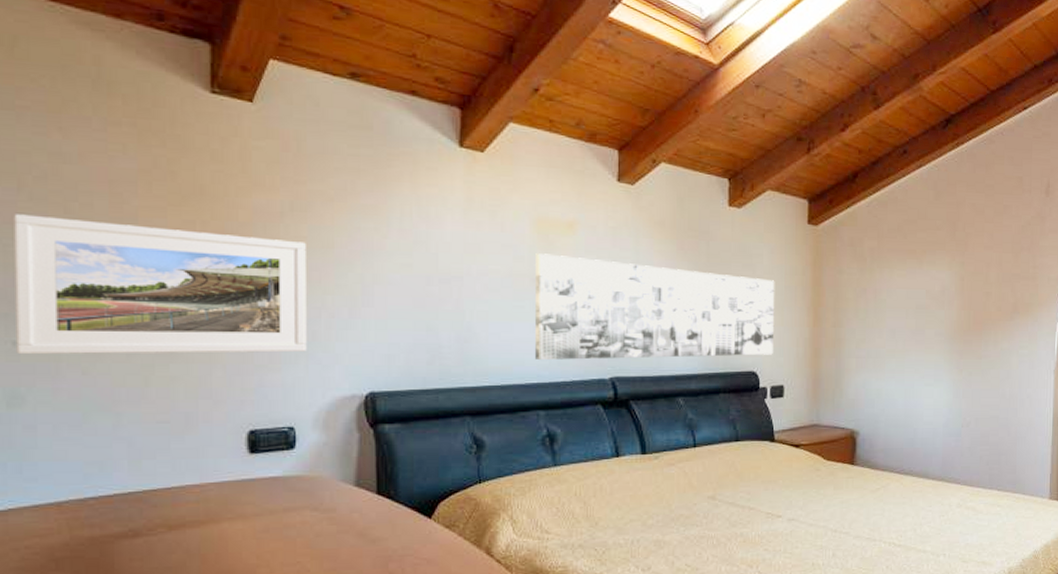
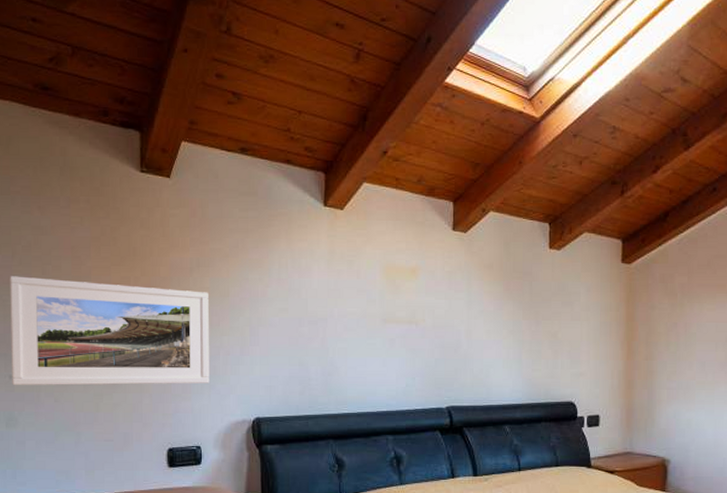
wall art: present [535,253,775,360] -> none [385,297,591,391]

